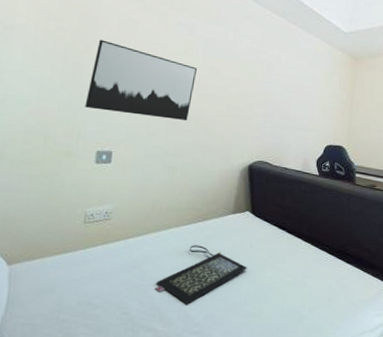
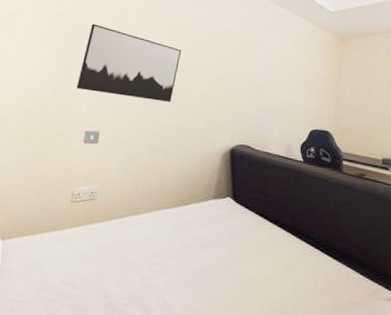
clutch bag: present [155,245,248,305] -> none [135,230,228,293]

